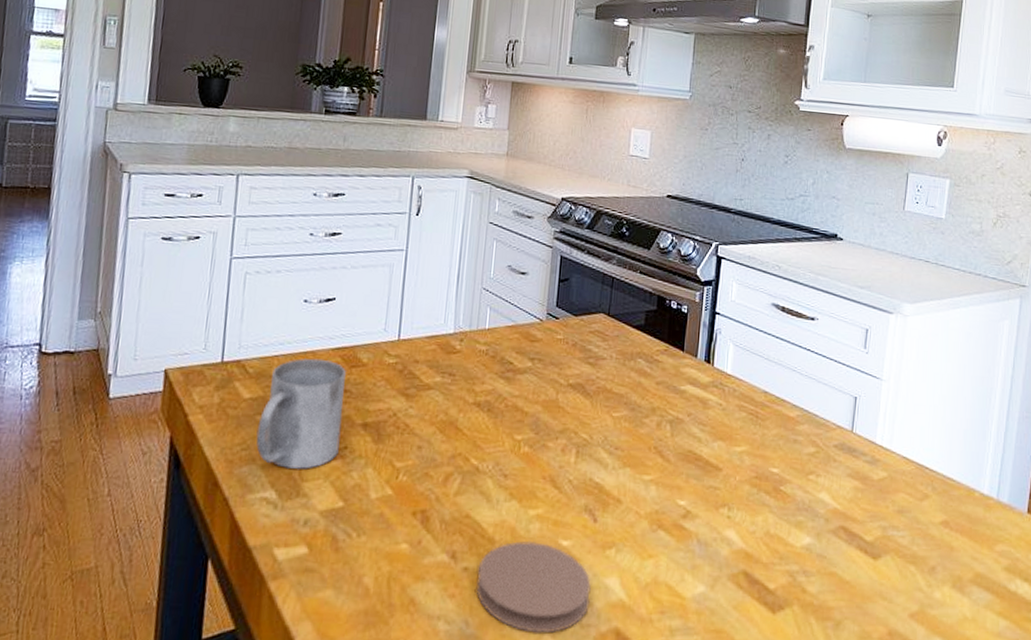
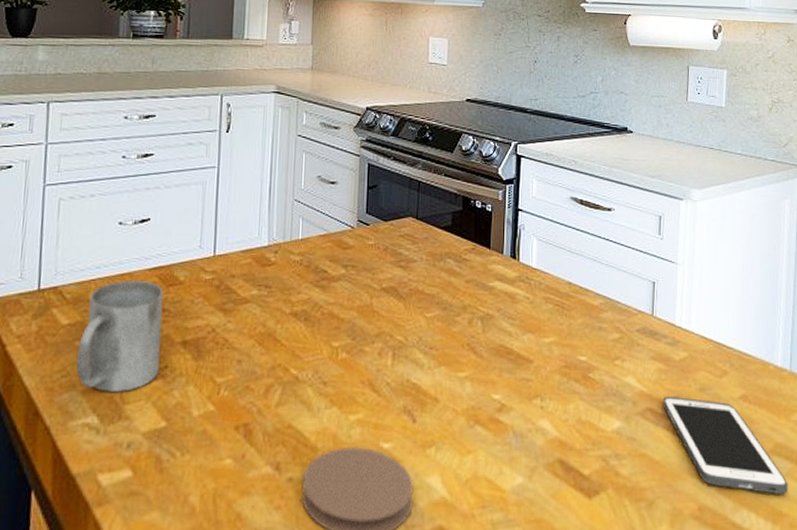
cell phone: none [857,515,987,627] -> present [662,396,789,495]

